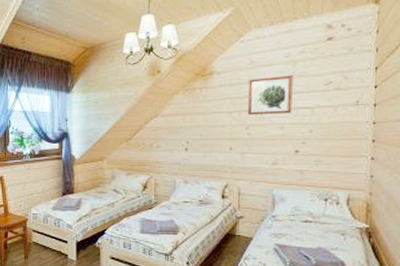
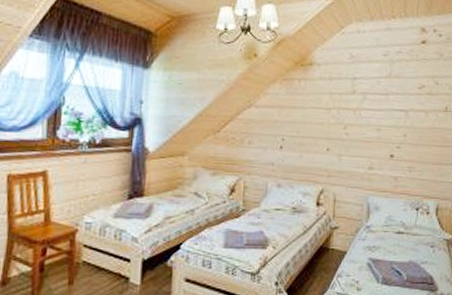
wall art: present [247,74,293,115] -> none [345,74,390,115]

